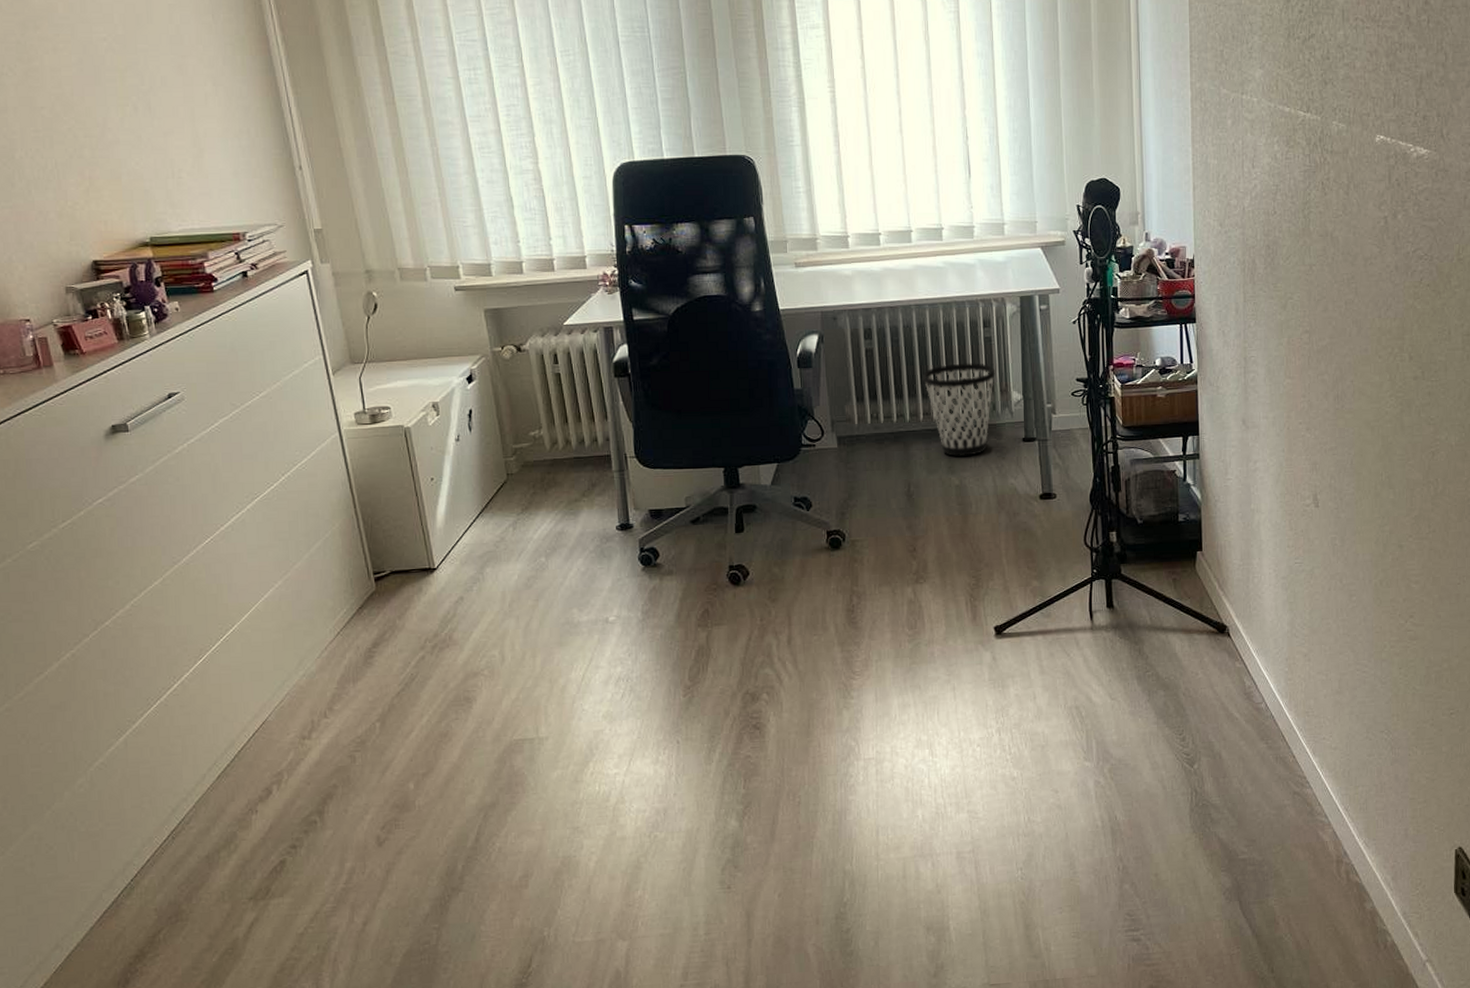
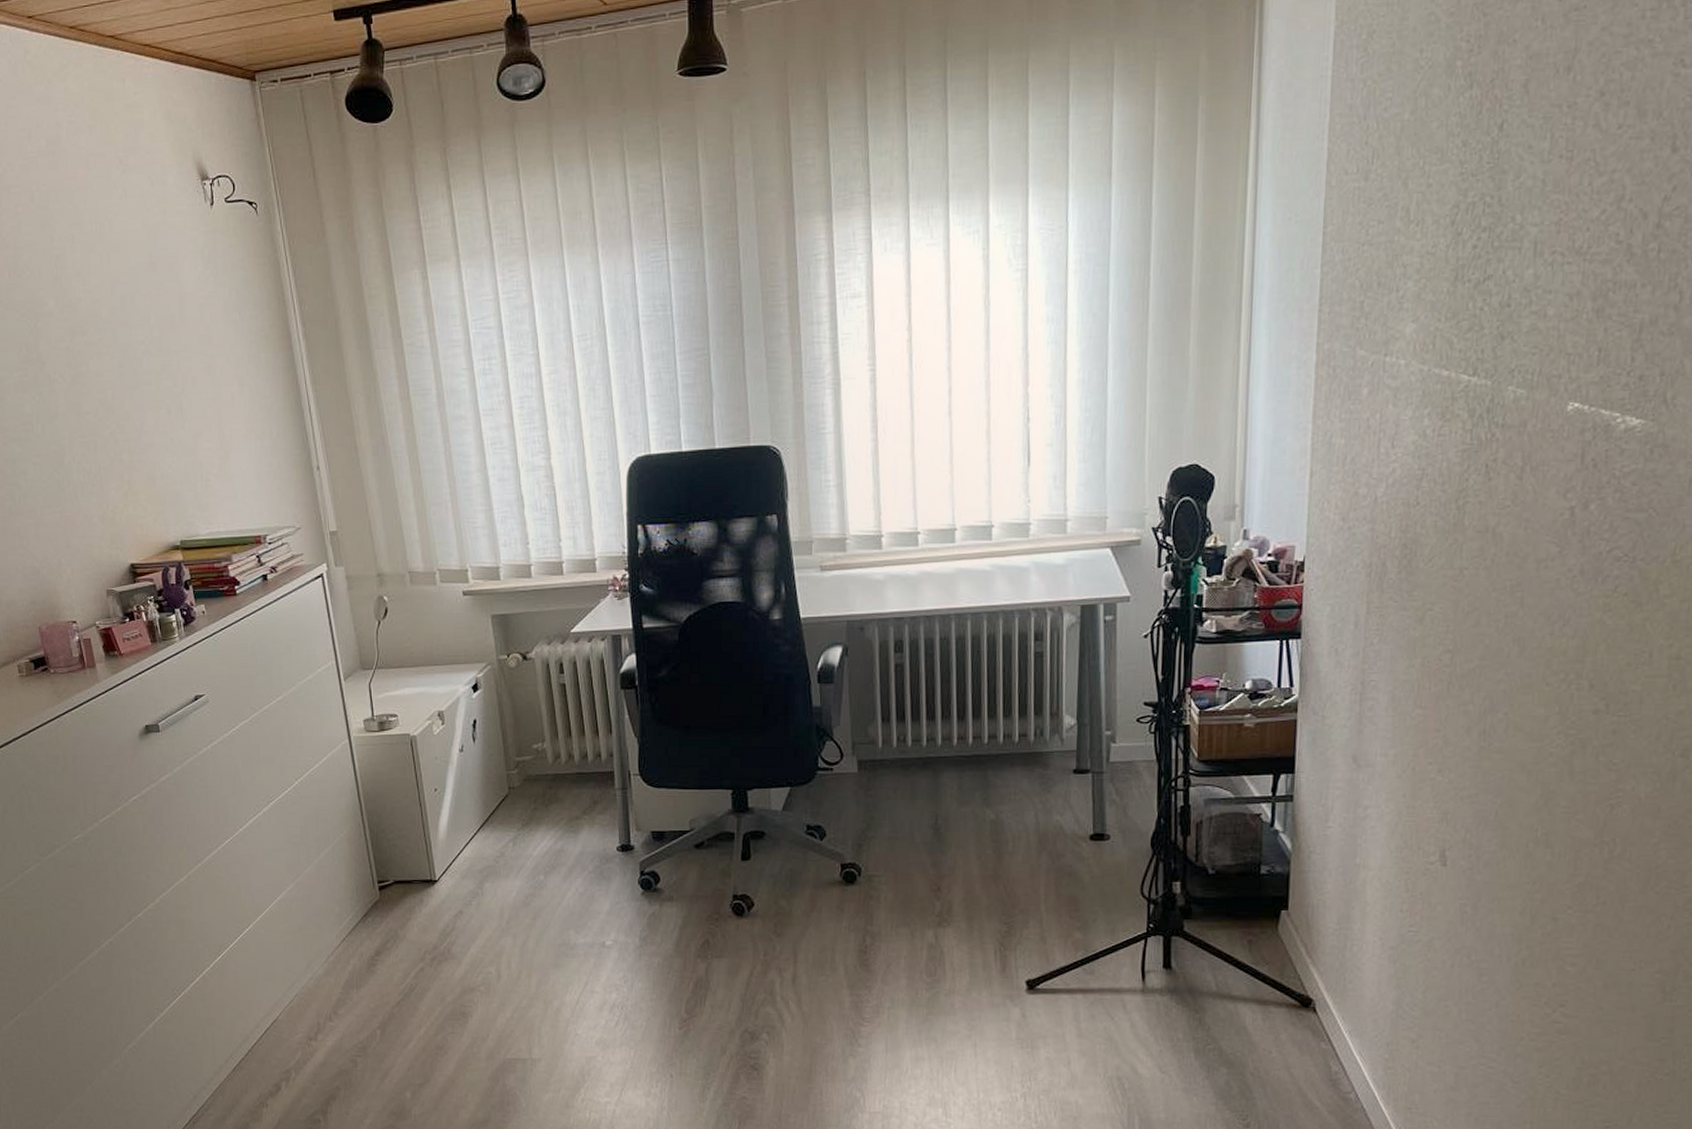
wastebasket: present [923,363,995,457] -> none [959,681,1045,787]

